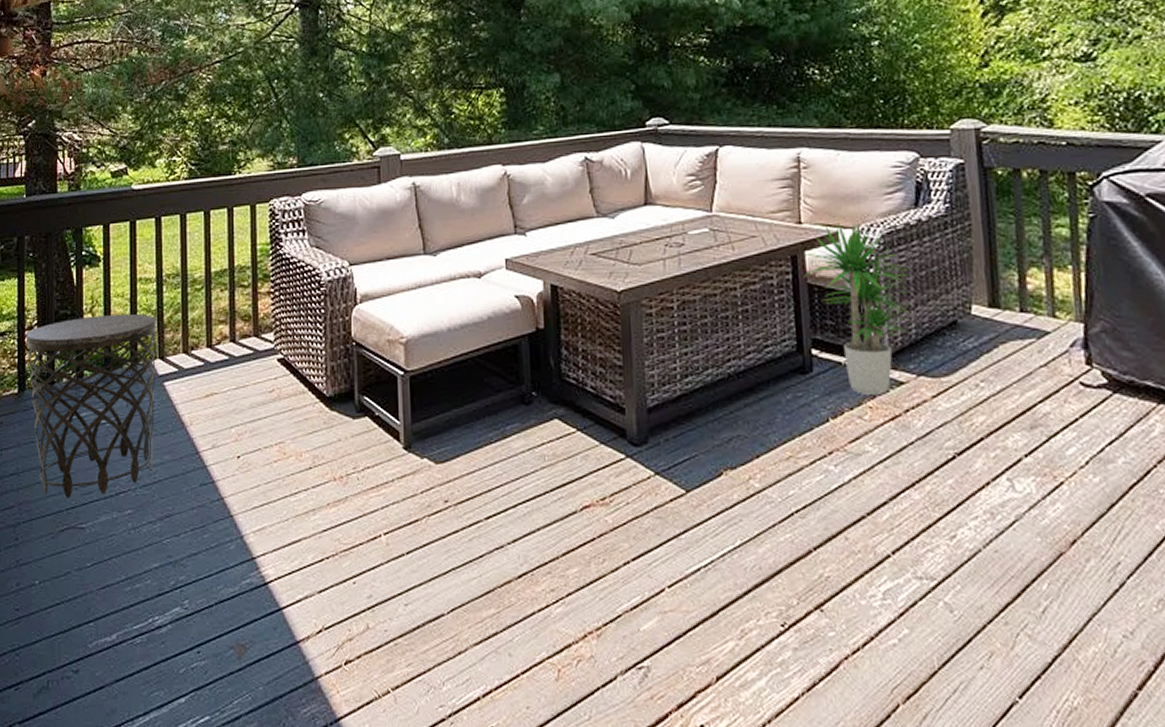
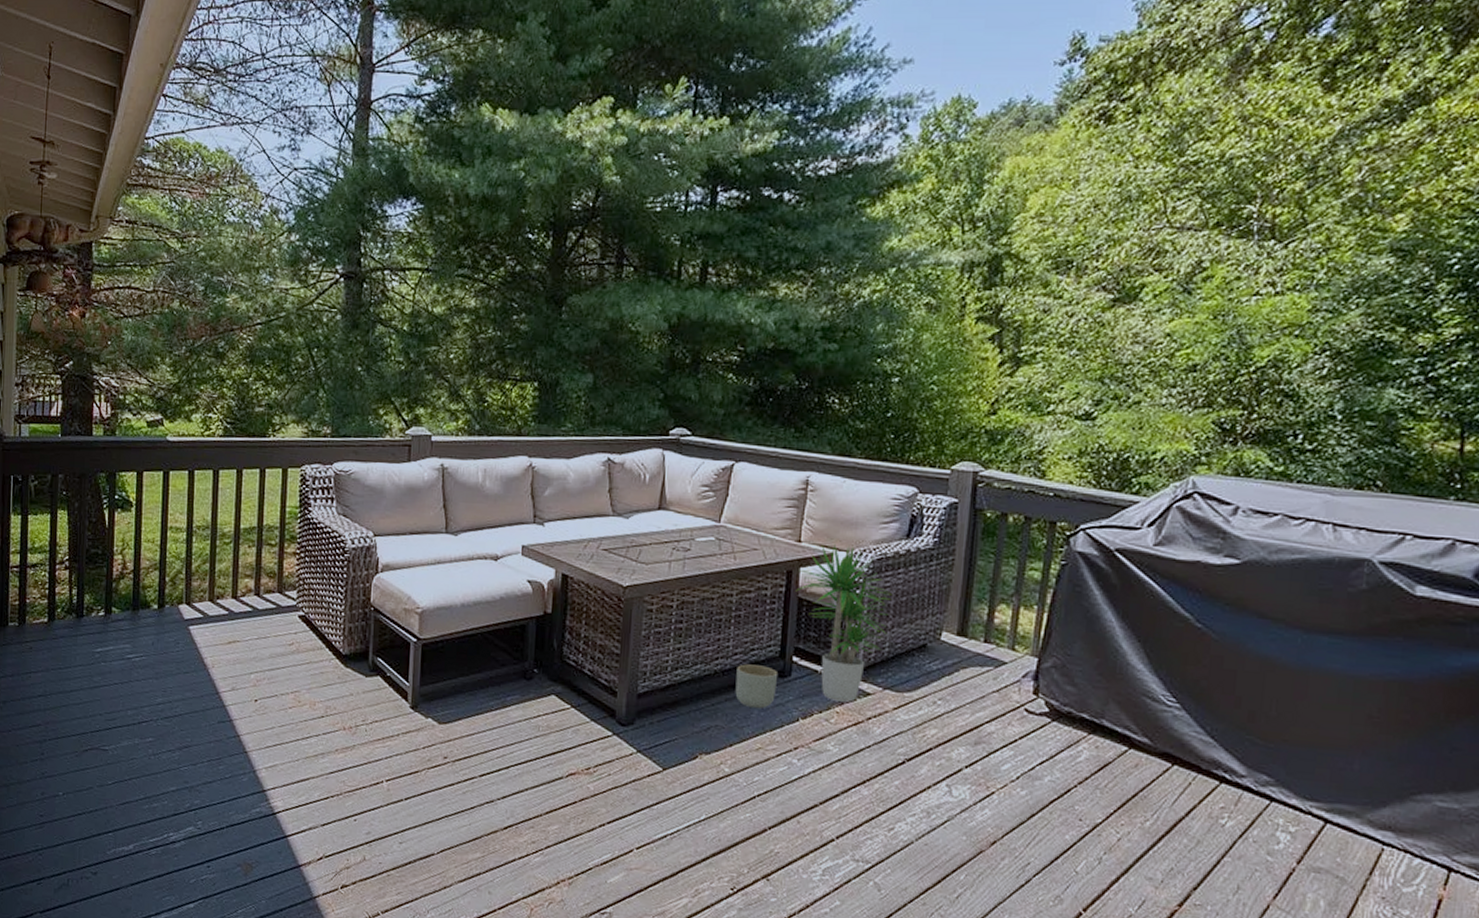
side table: present [27,314,156,498] -> none [57,558,184,722]
planter: none [752,363,799,412] -> present [735,664,779,709]

